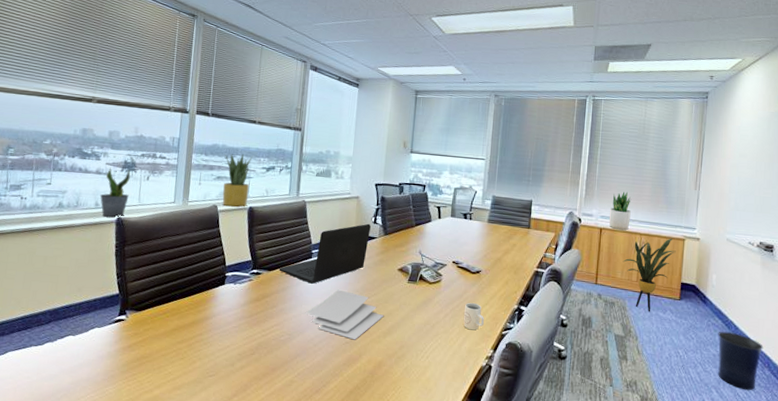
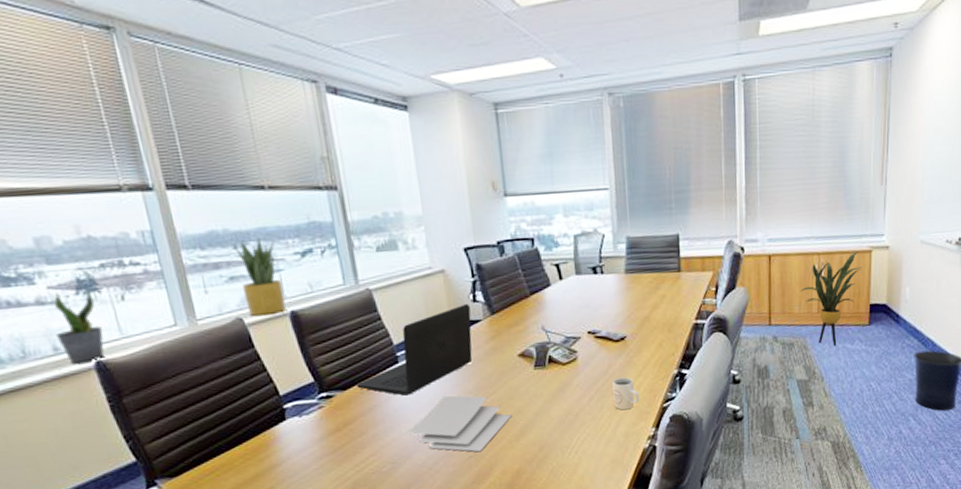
planter: present [609,191,632,230] -> none [778,202,805,253]

